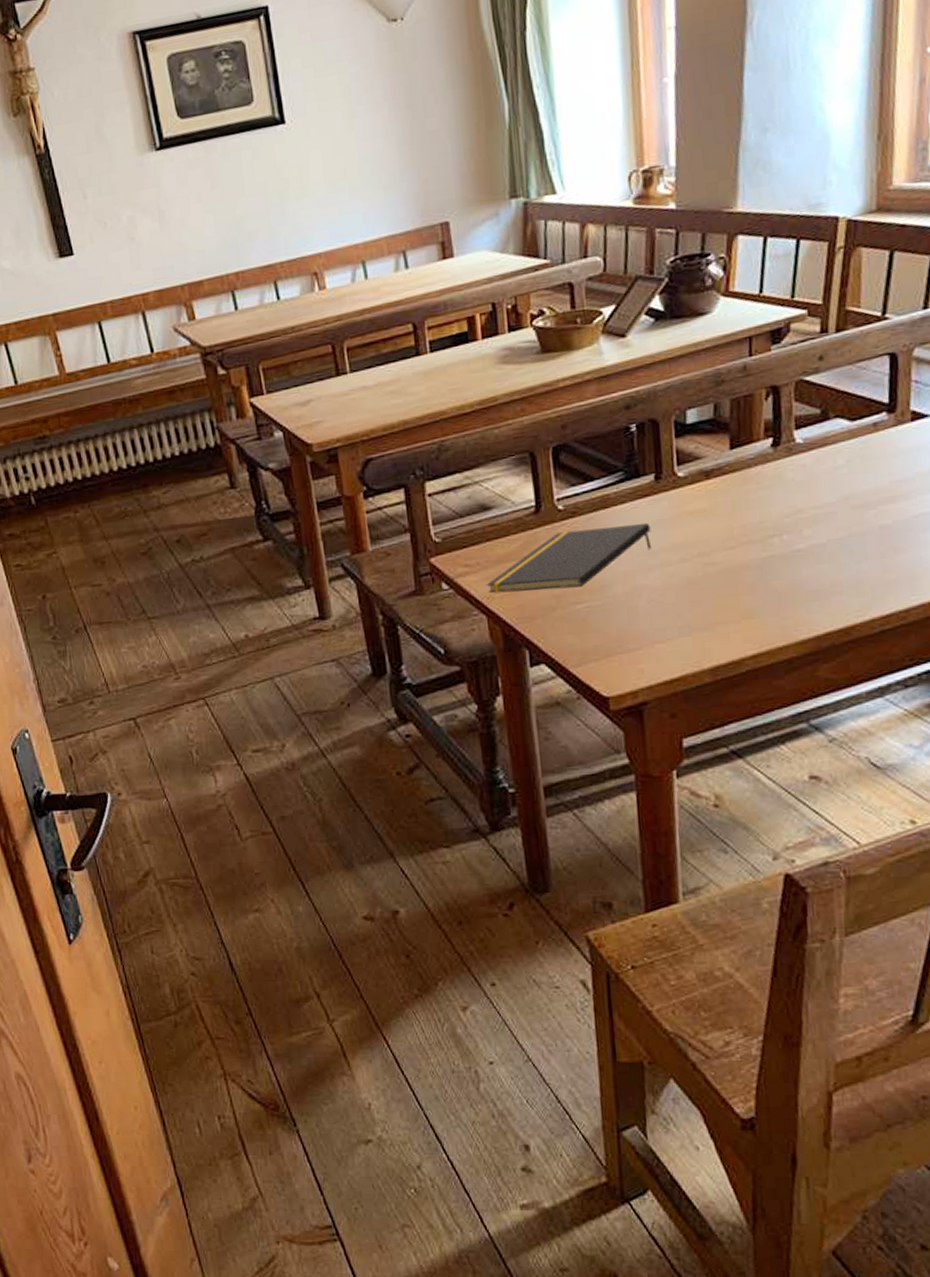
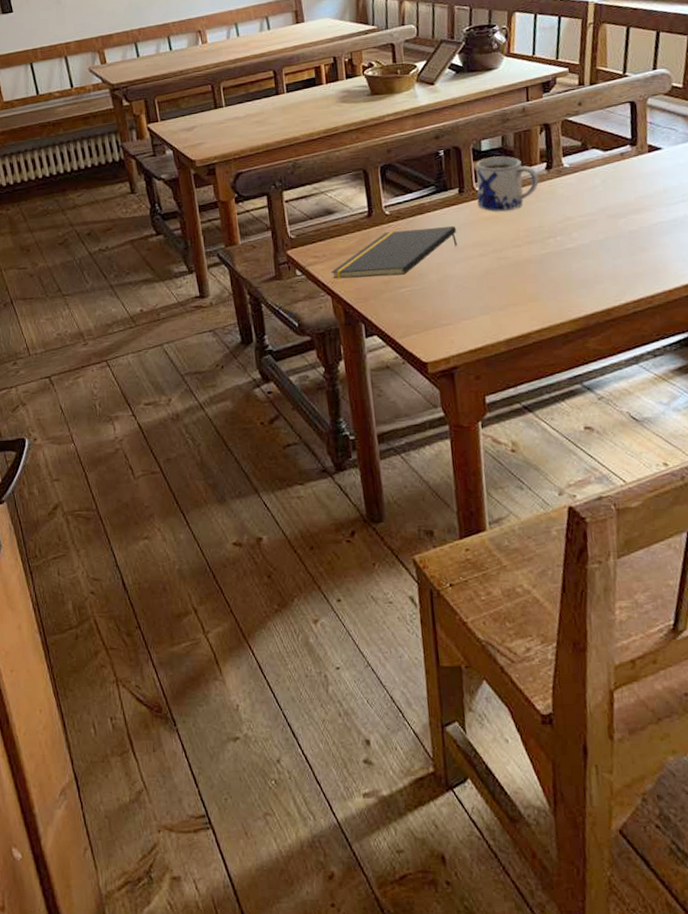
mug: none [678,430,762,504] -> present [476,156,539,212]

